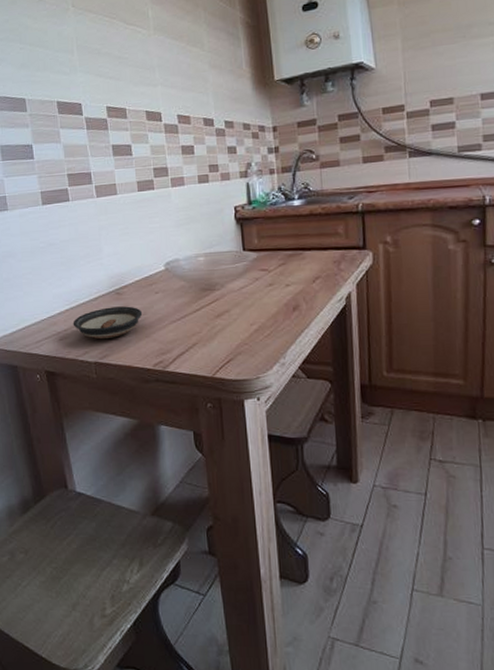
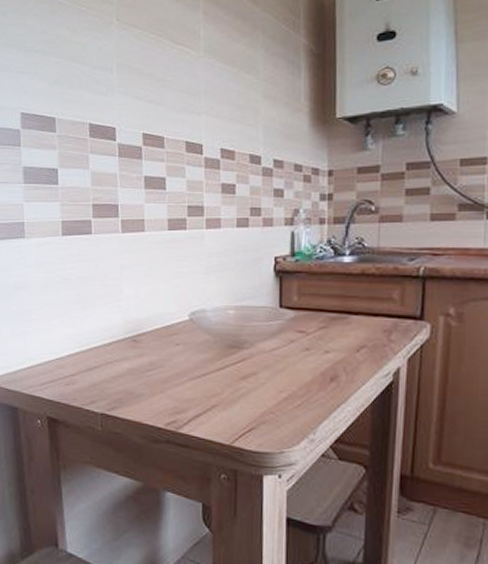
saucer: present [73,306,143,339] -> none [82,355,160,389]

